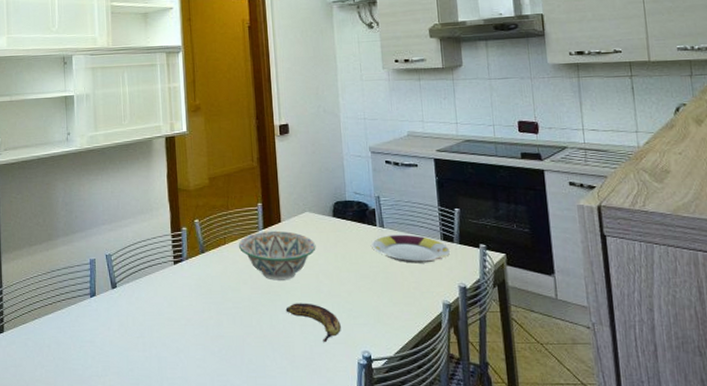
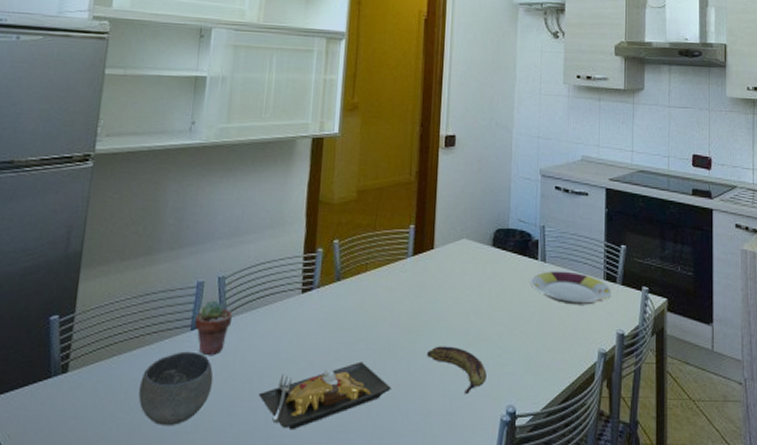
bowl: none [58,314,113,371] -> present [139,351,214,425]
potted succulent: none [92,273,122,317] -> present [194,300,233,356]
plate: none [151,318,259,374] -> present [259,361,391,430]
decorative bowl: present [238,230,316,280] -> none [381,258,470,318]

